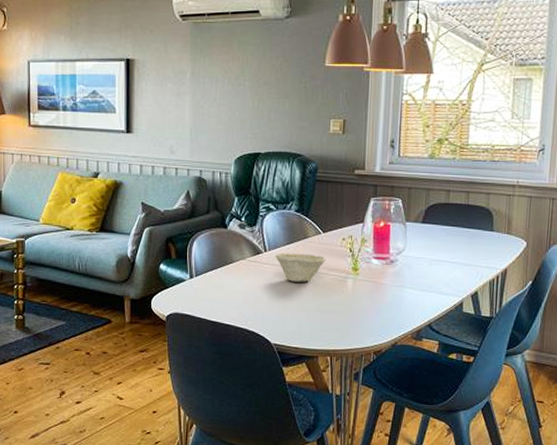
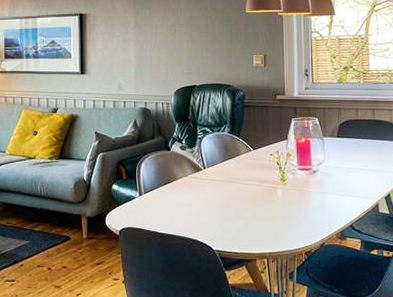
bowl: present [275,253,326,282] -> none [213,169,257,194]

